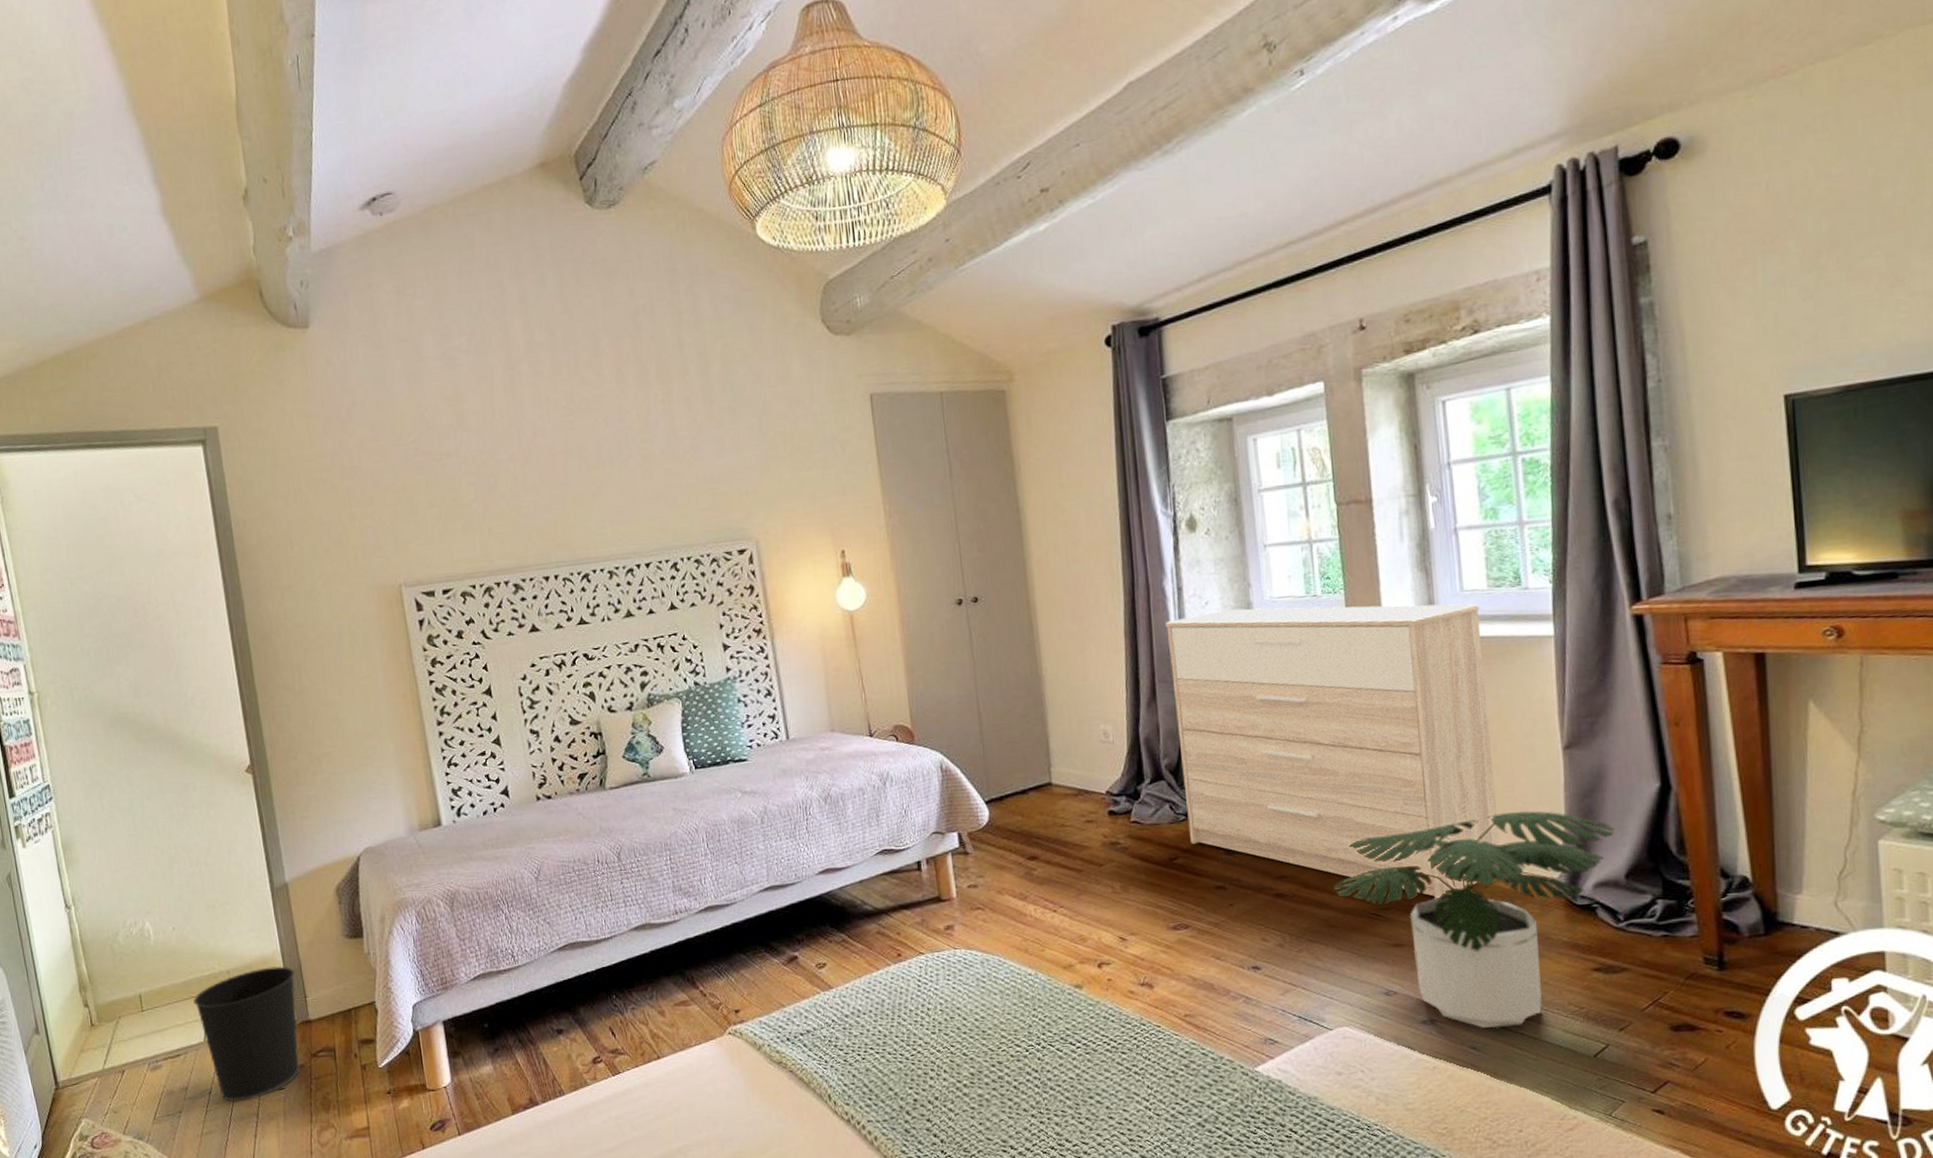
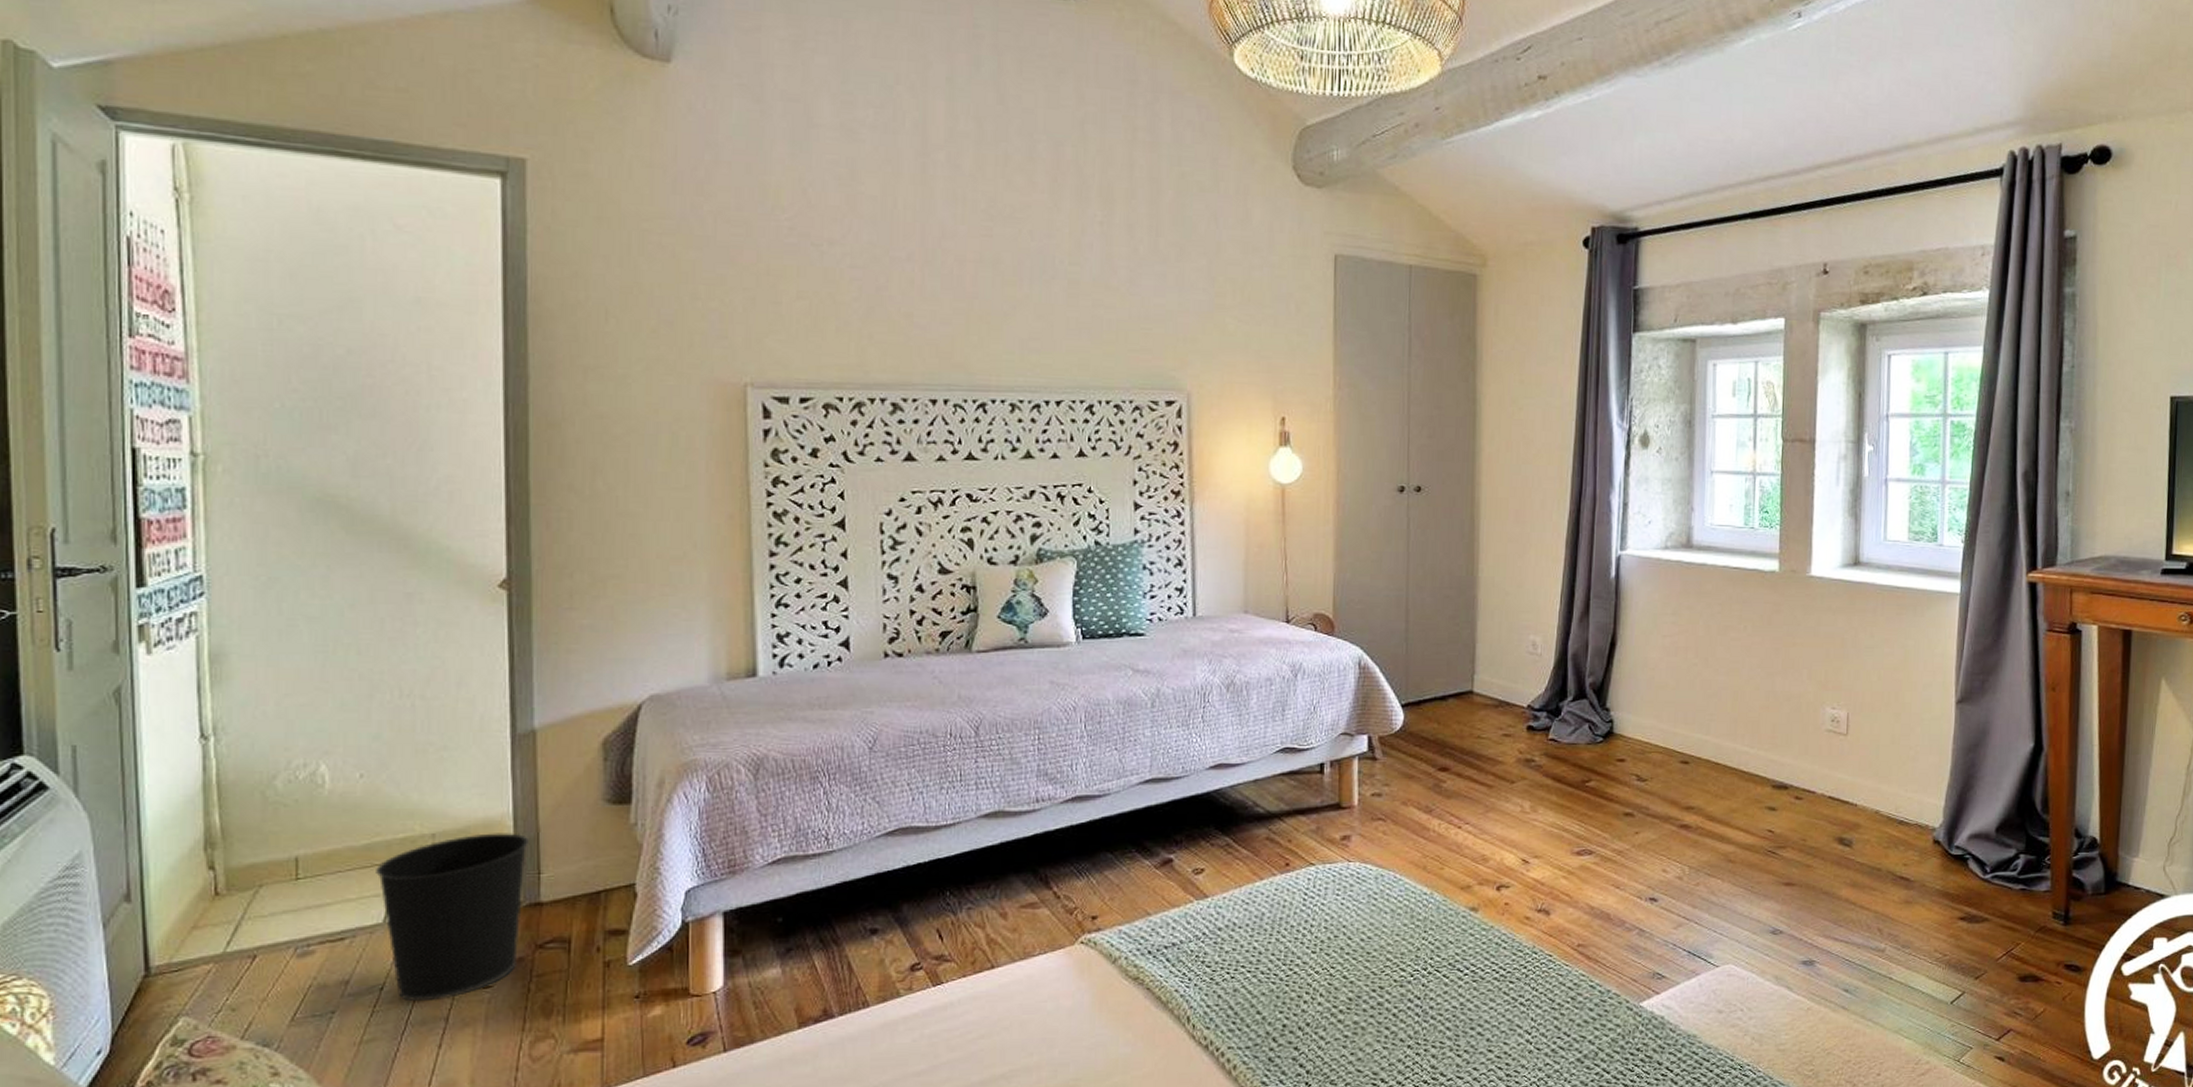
sideboard: present [1165,603,1500,899] -> none [1604,530,1899,841]
potted plant: present [1334,811,1615,1029] -> none [1737,760,1992,972]

